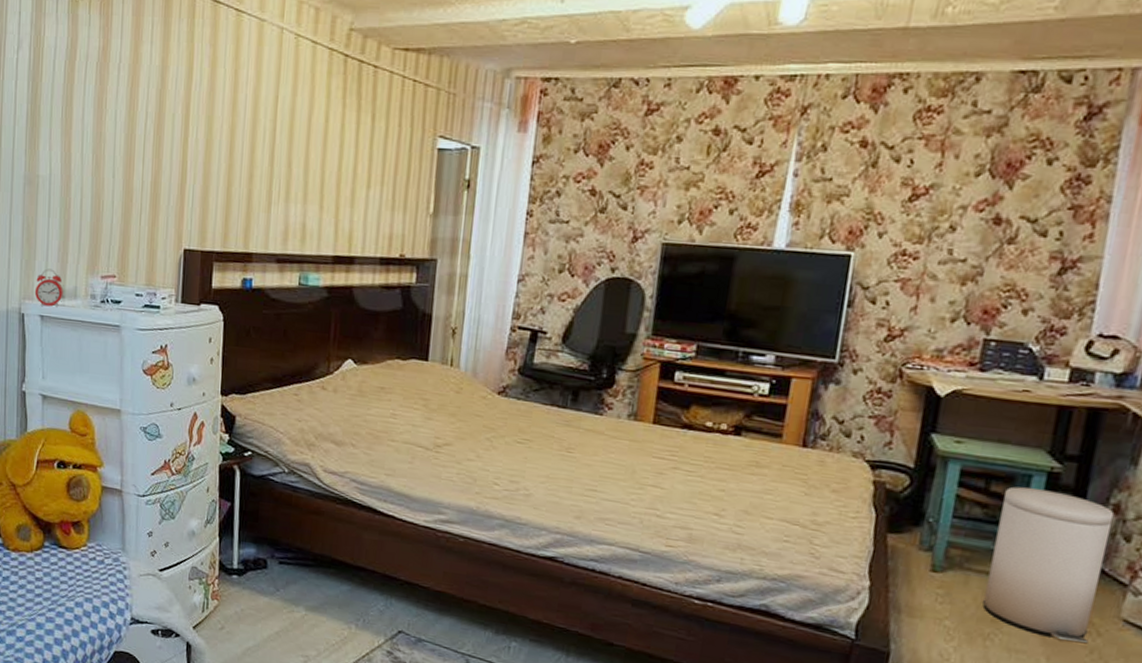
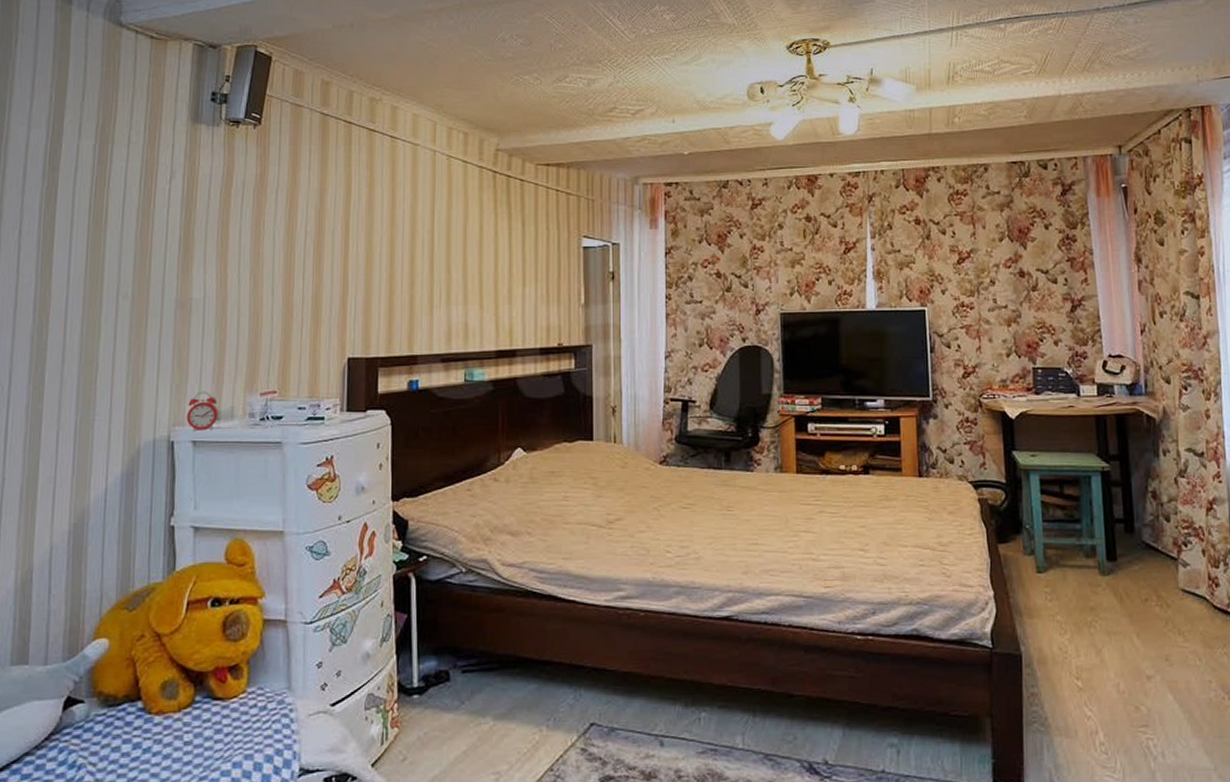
pedal bin: present [982,486,1115,644] -> none [1075,487,1163,617]

